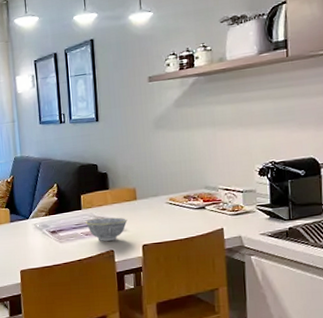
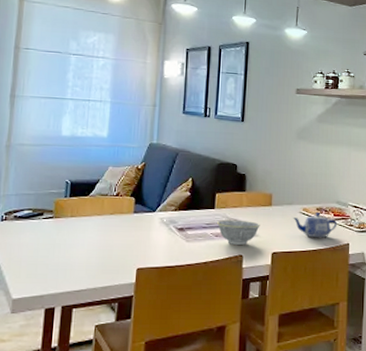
teapot: none [160,200,209,227] -> present [293,212,338,238]

